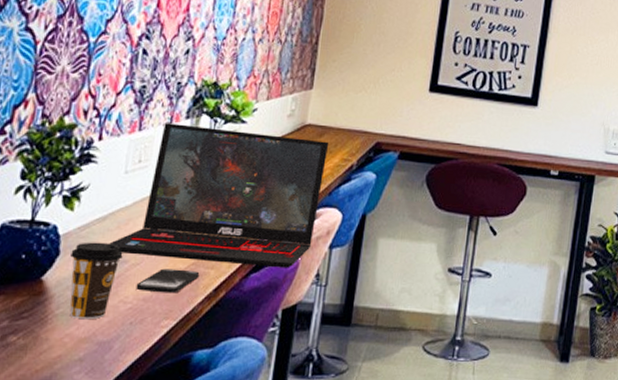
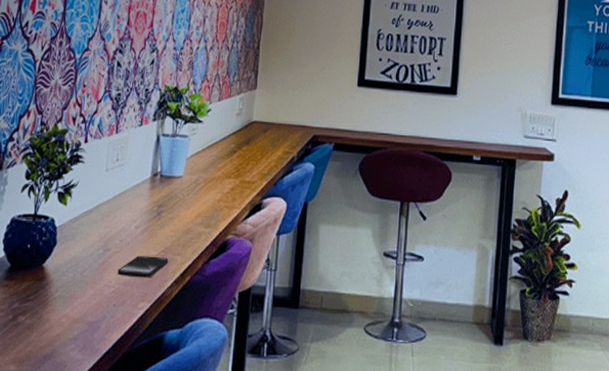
coffee cup: present [69,242,123,319] -> none [65,232,106,301]
laptop: present [109,123,329,268] -> none [95,125,273,254]

